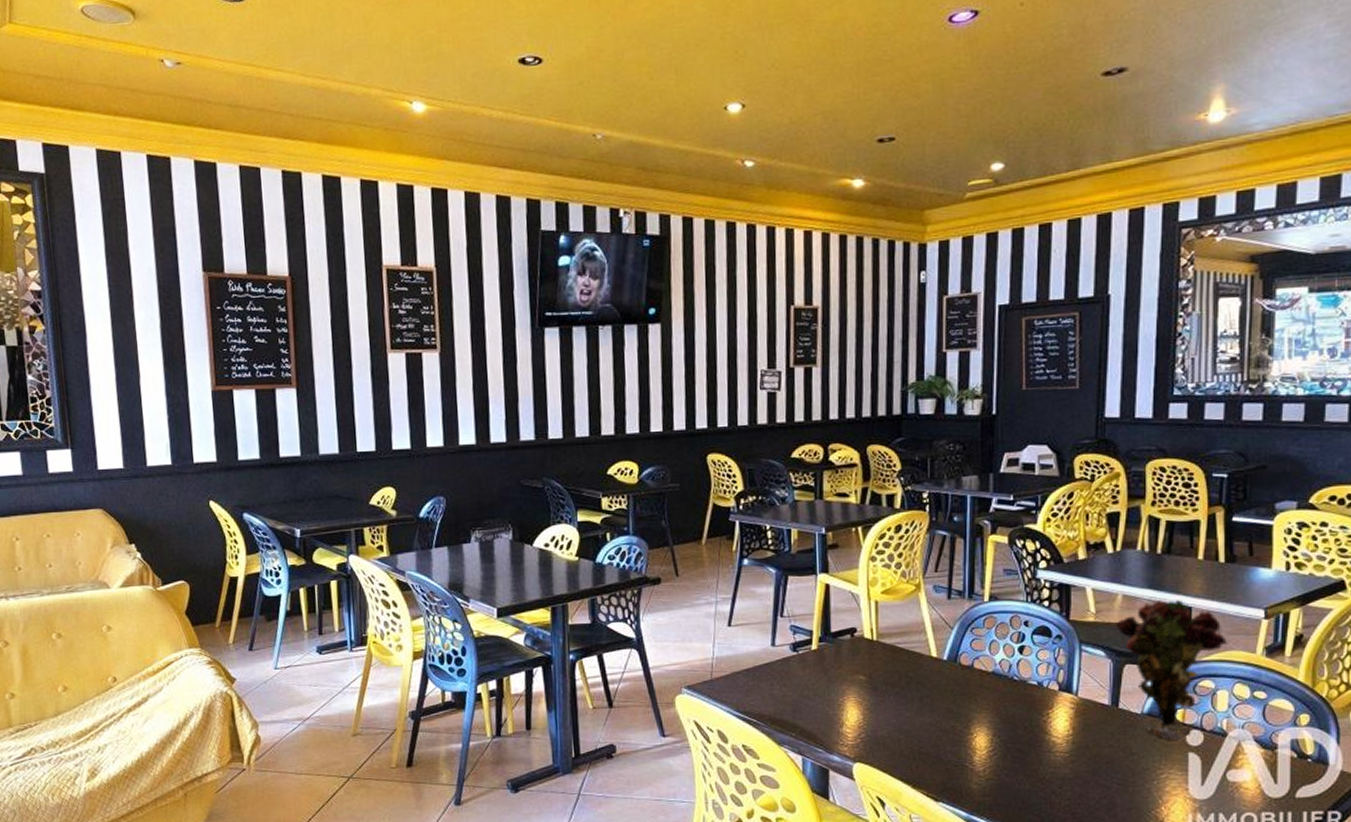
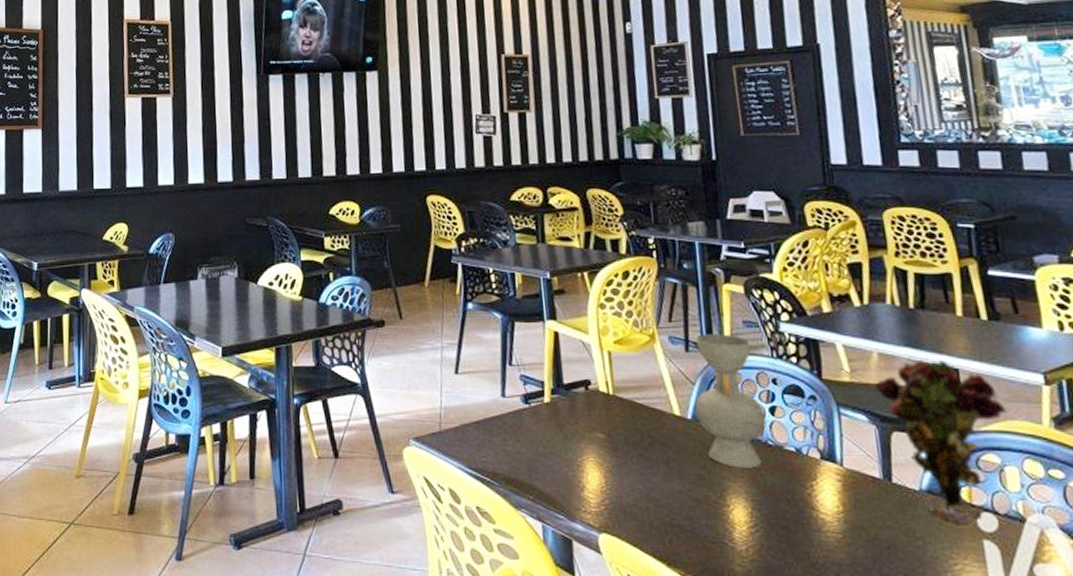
decorative vase: none [951,582,1015,701] -> present [695,334,767,468]

